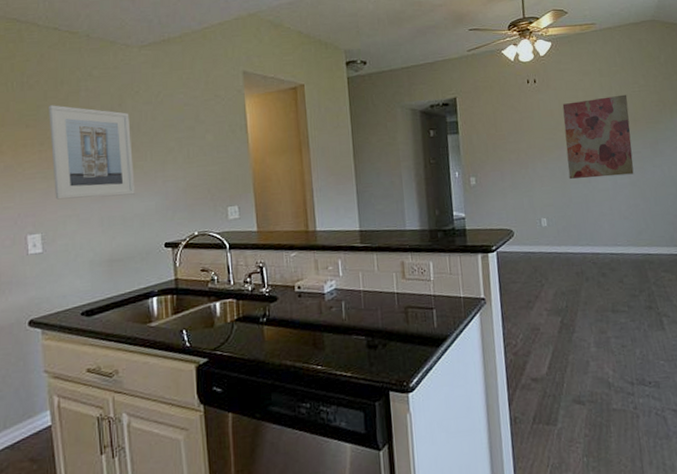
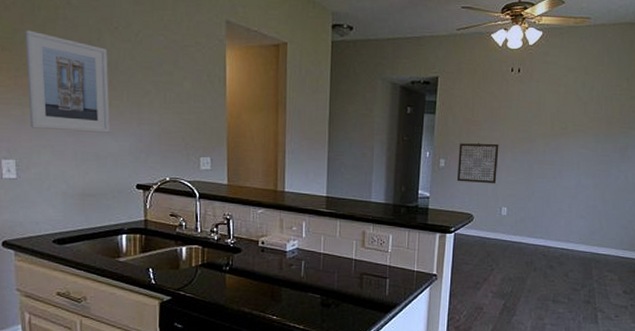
wall art: none [487,155,531,198] -> present [456,143,499,184]
wall art: present [562,94,634,179] -> none [536,96,608,176]

